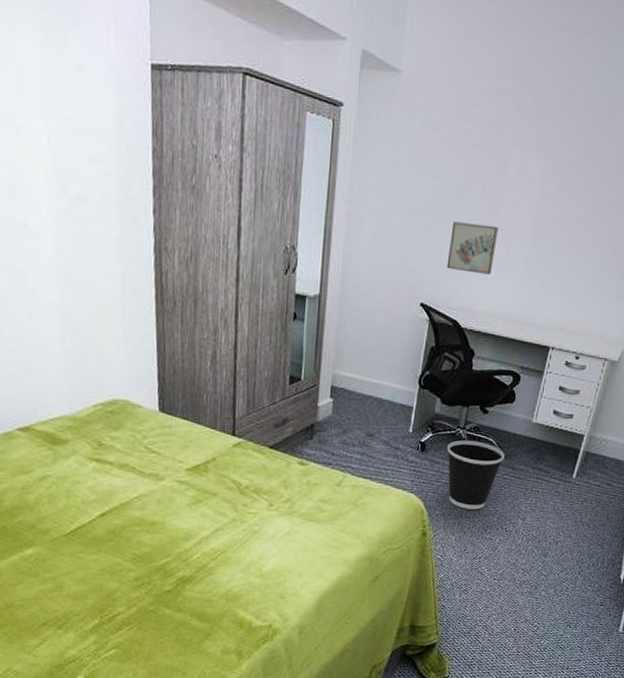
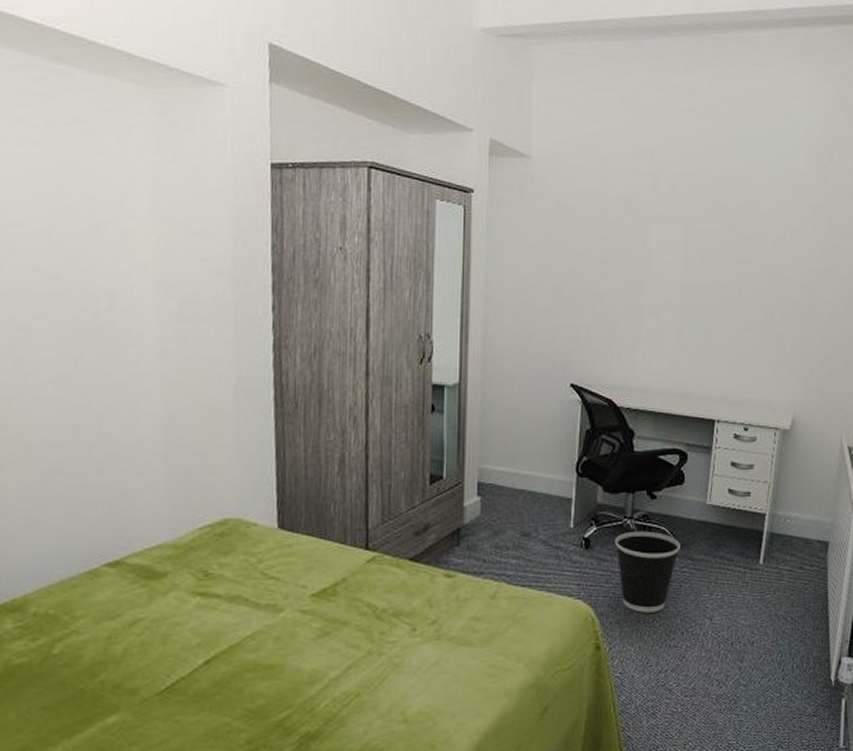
wall art: present [446,221,499,275] -> none [595,297,646,349]

